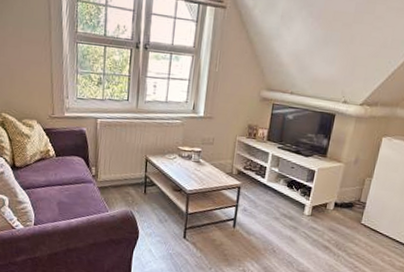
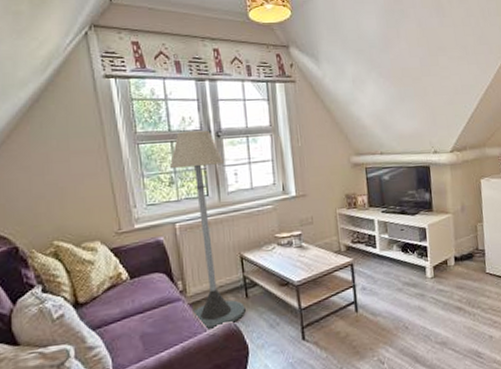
floor lamp: none [100,38,147,212] -> present [169,130,246,331]

